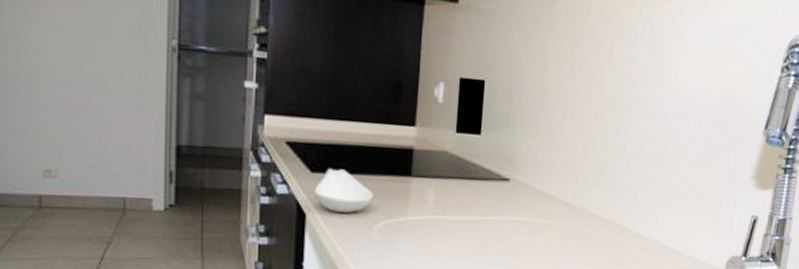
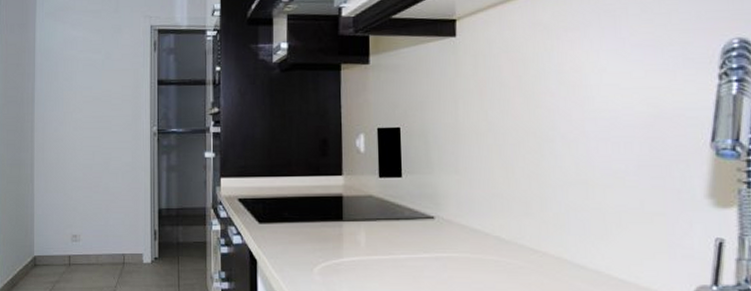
spoon rest: present [314,168,373,213] -> none [263,219,312,257]

